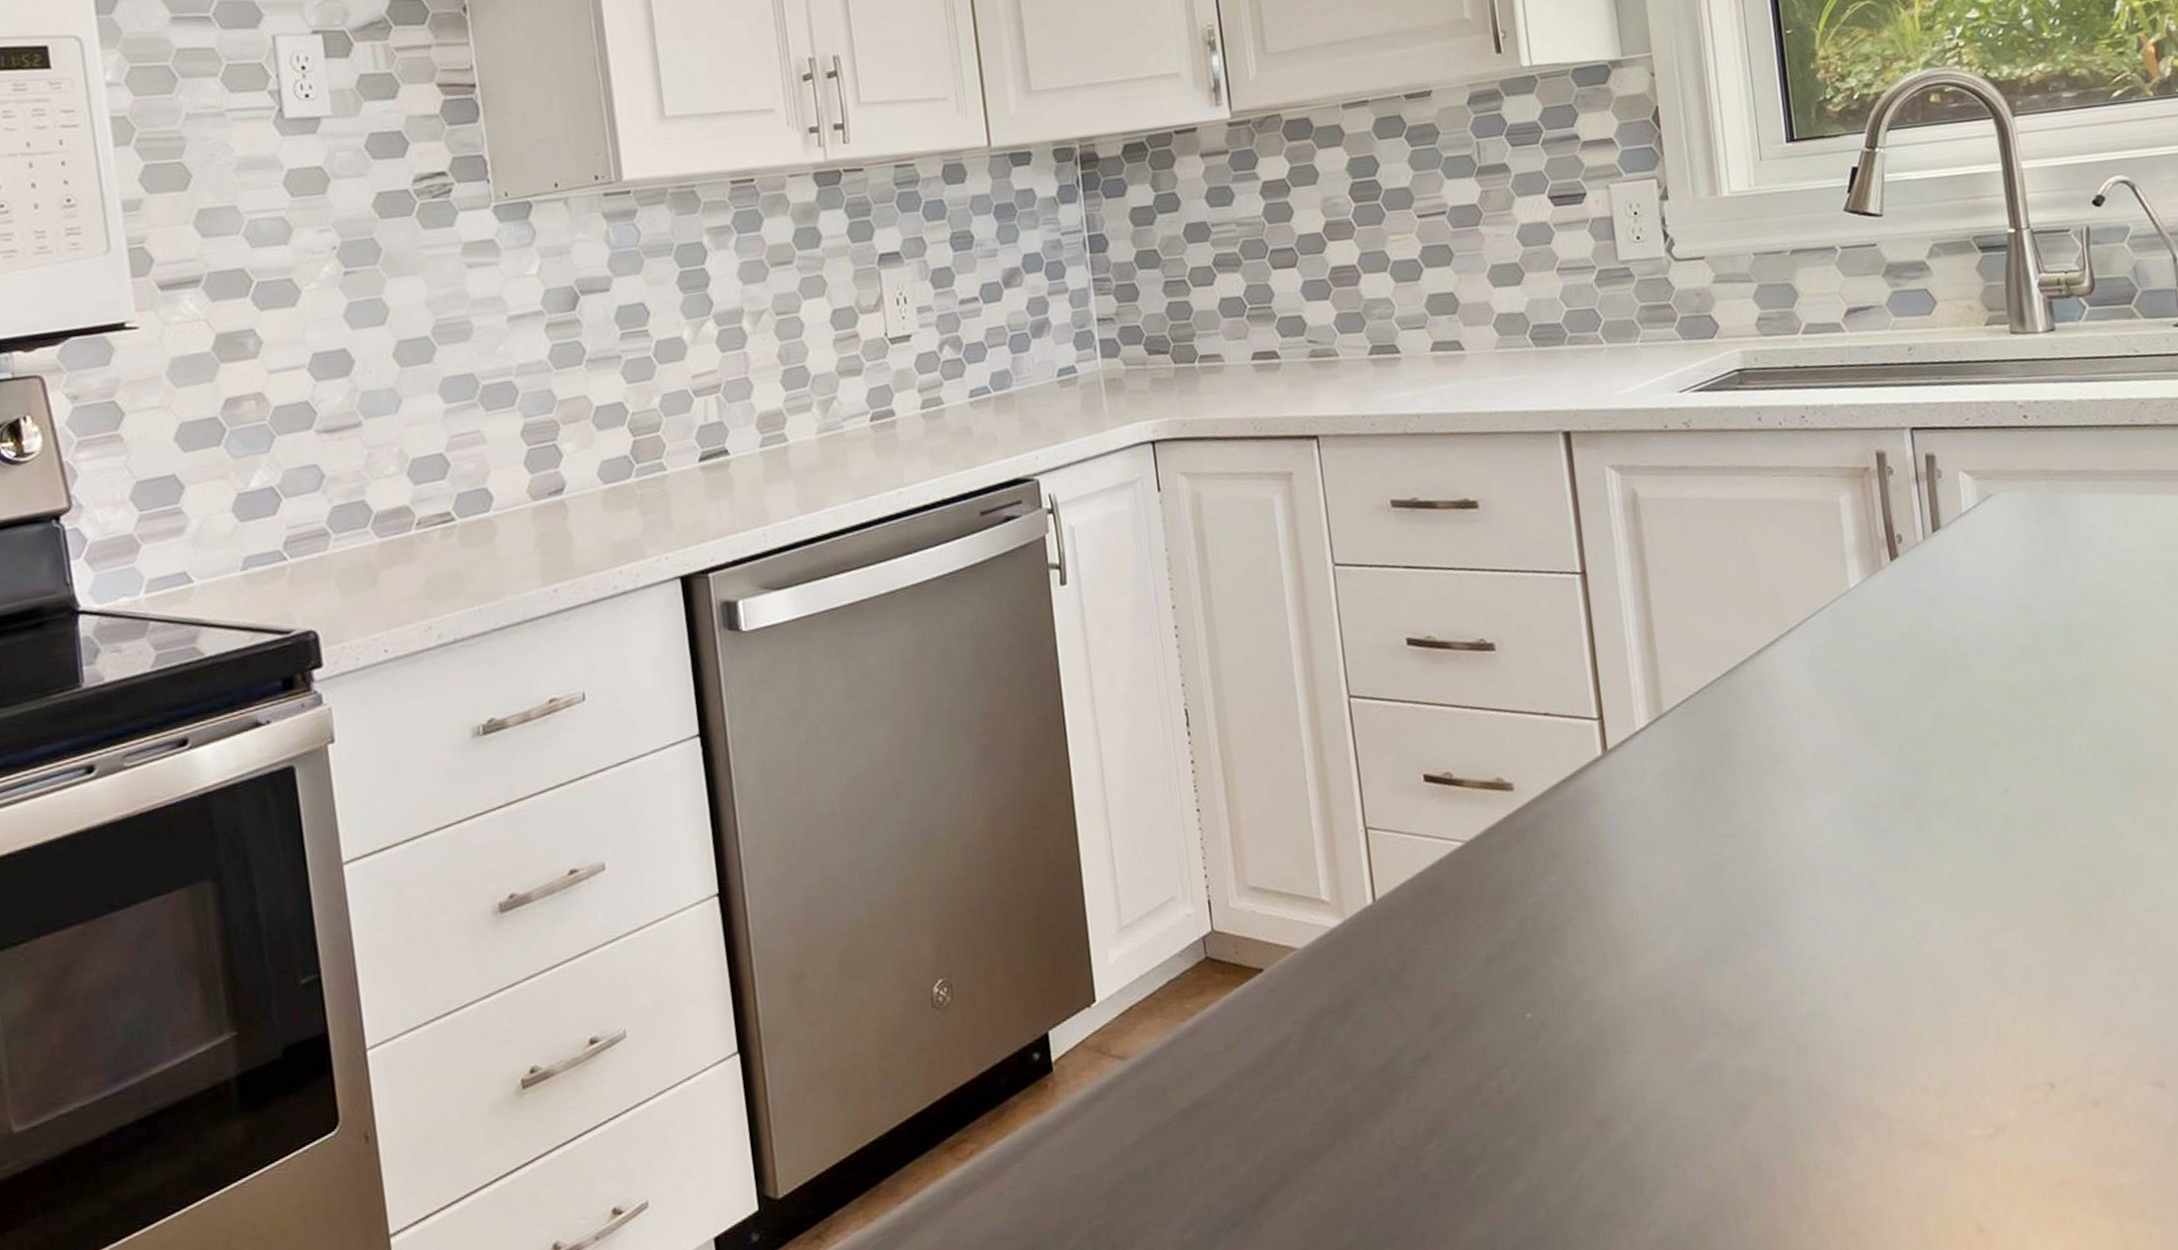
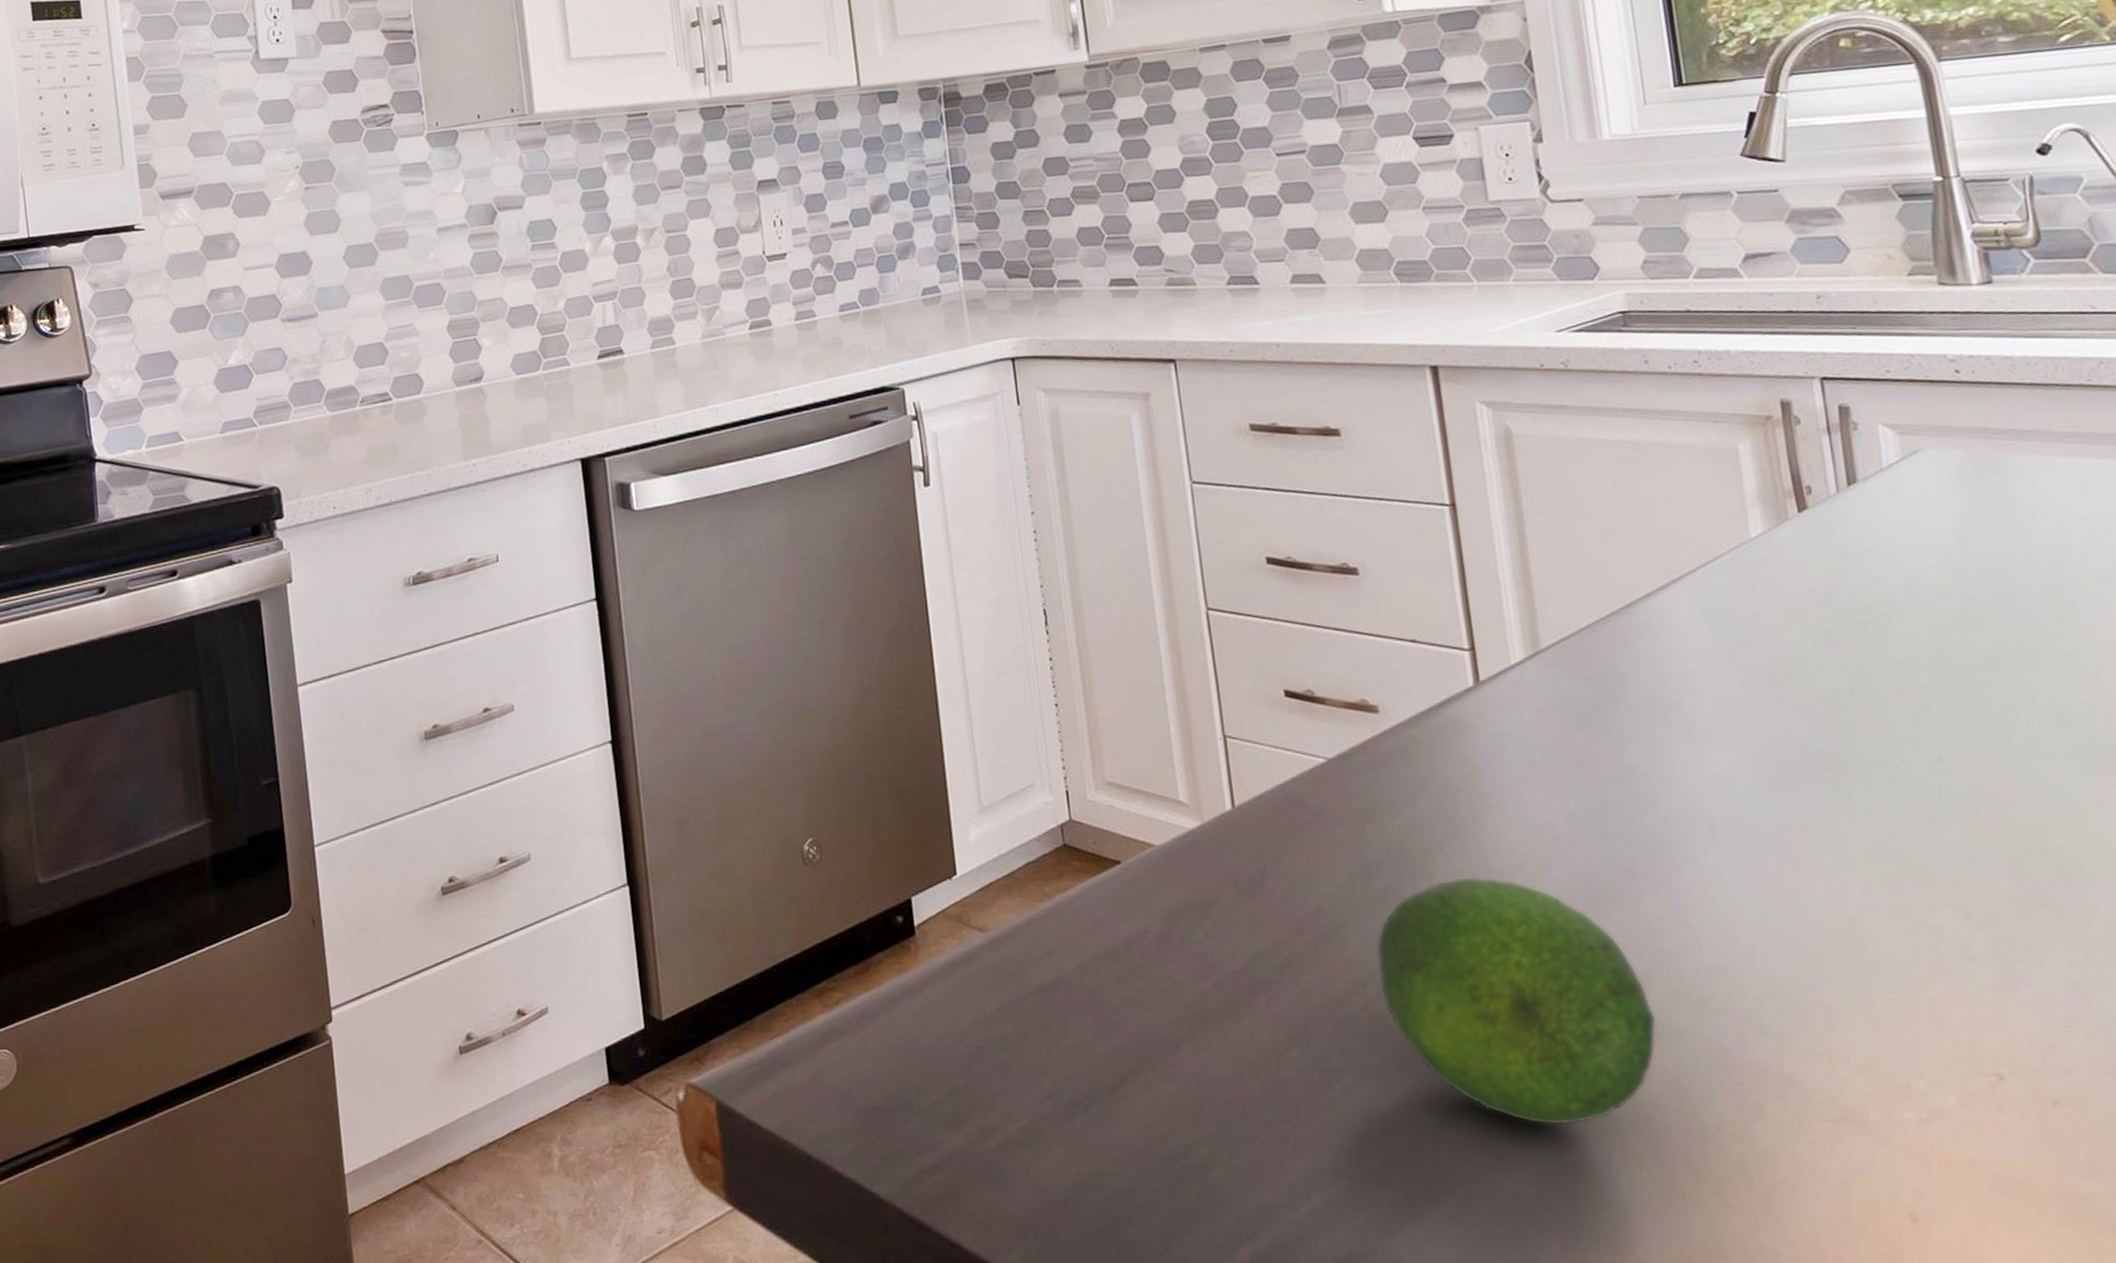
fruit: none [1510,946,1764,1187] -> present [1376,877,1657,1126]

